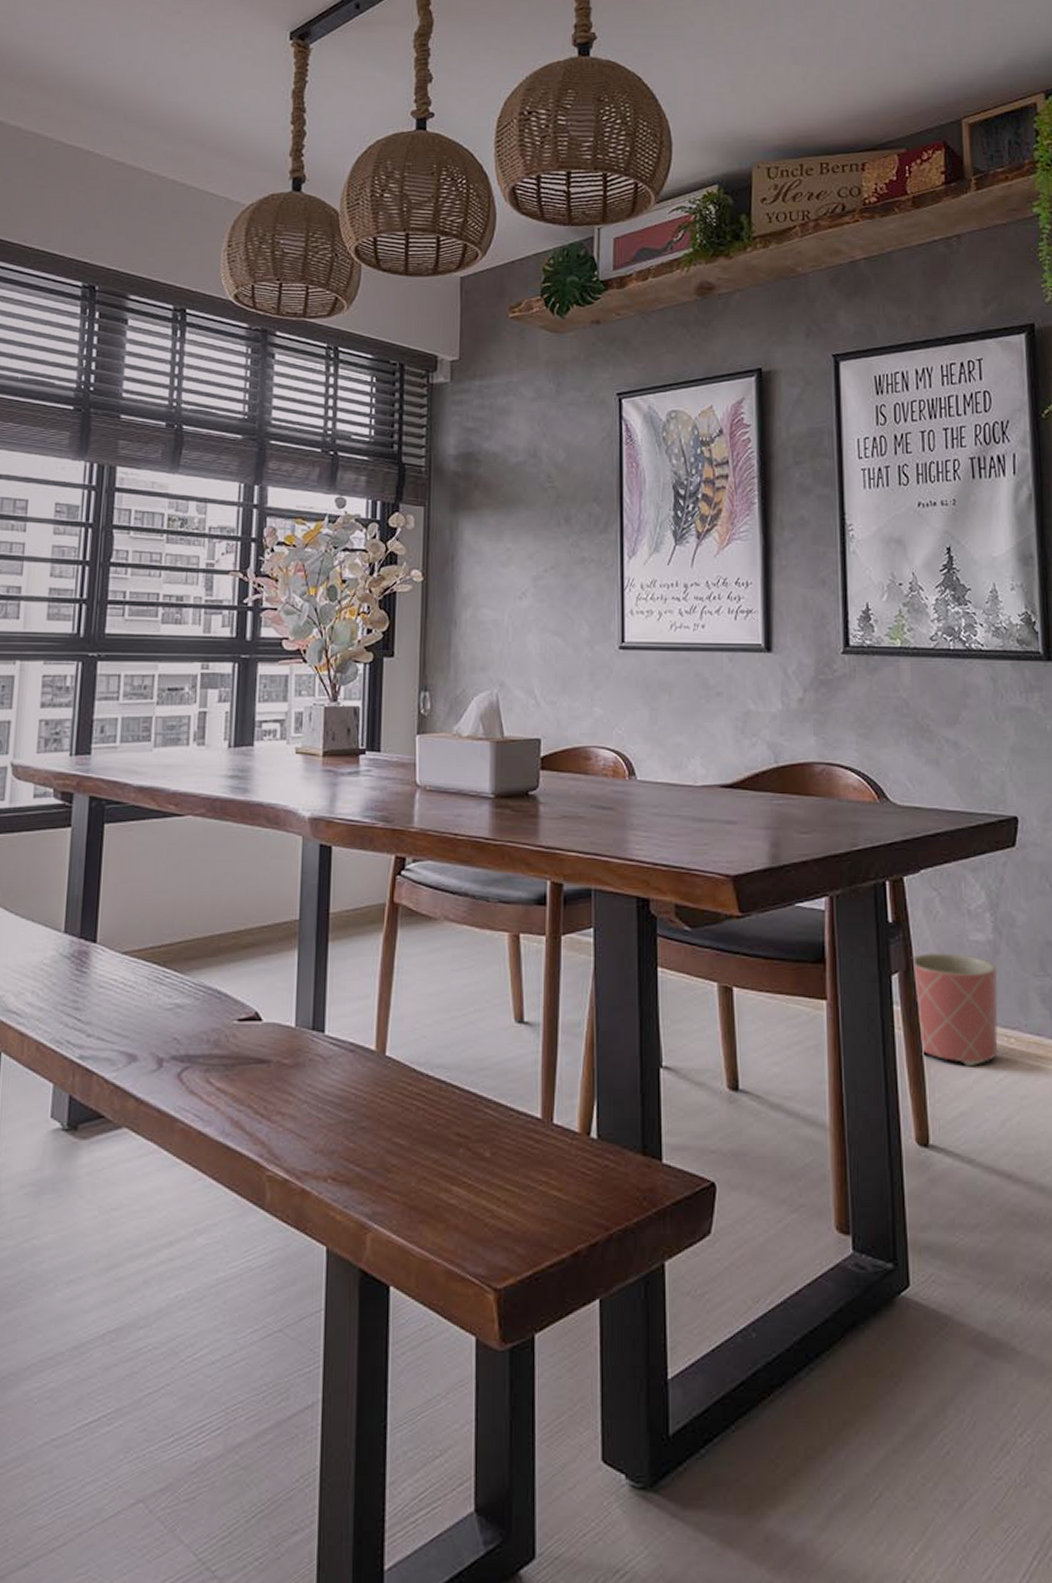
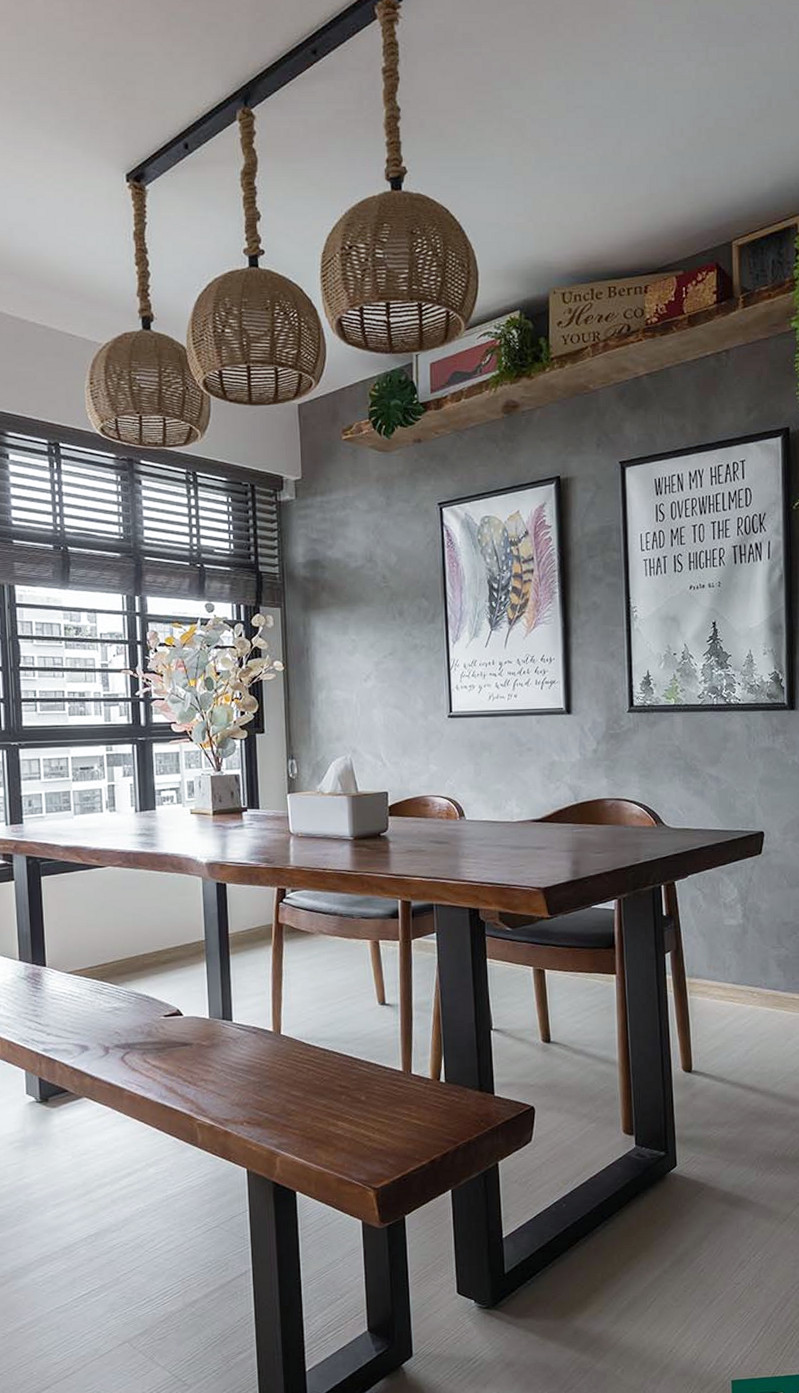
planter: present [913,953,999,1067] -> none [682,935,746,1015]

